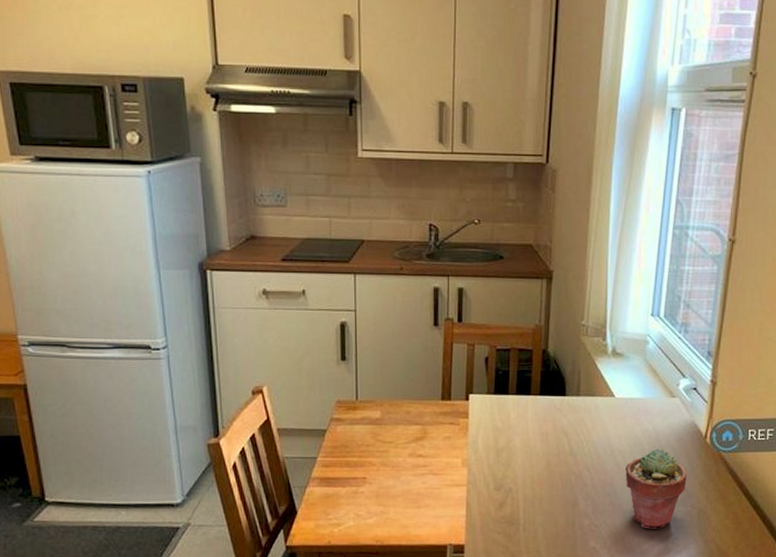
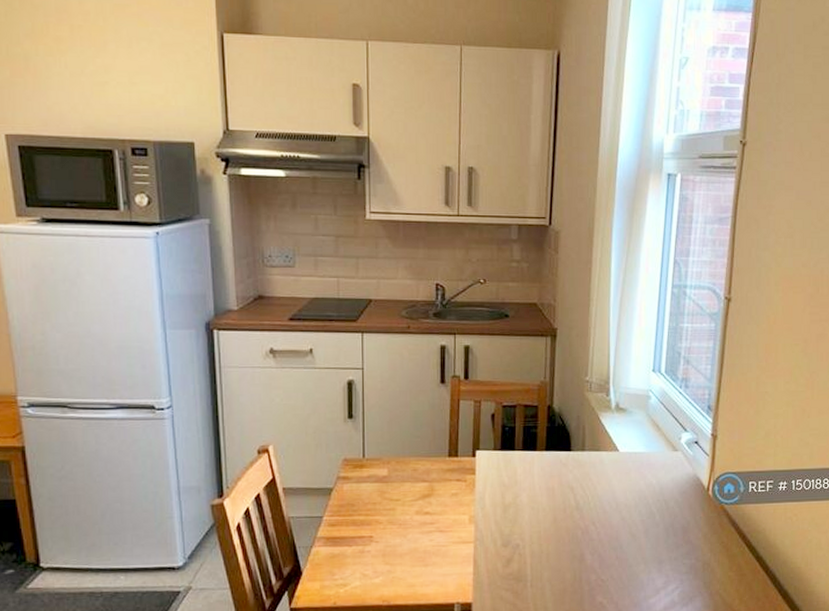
potted succulent: present [625,448,687,529] -> none [631,502,691,583]

